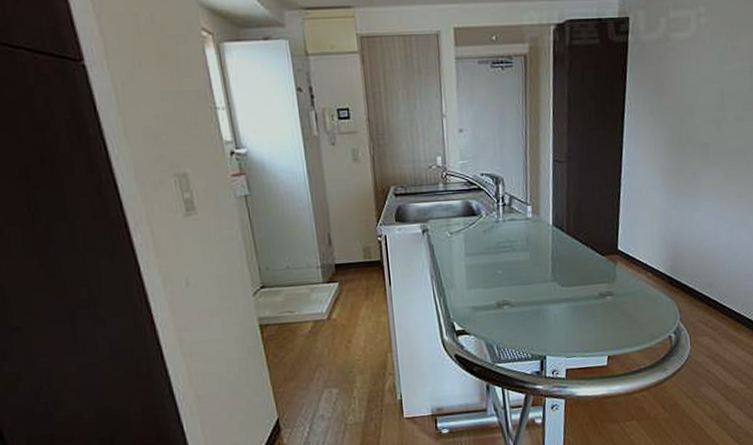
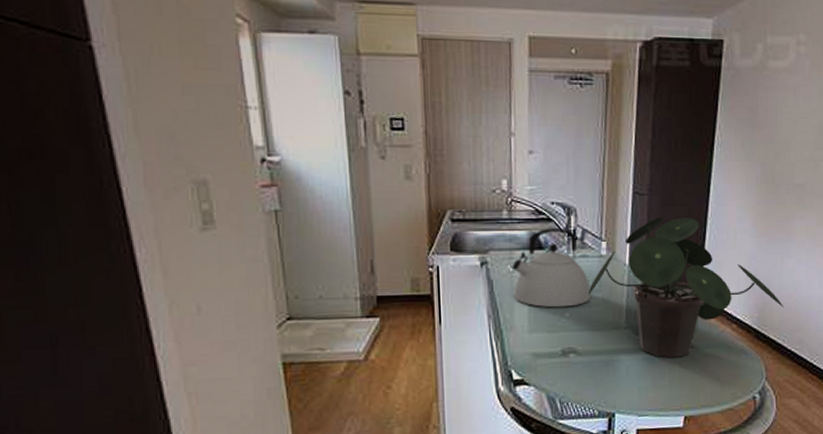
kettle: none [449,195,521,267] -> present [512,227,592,308]
potted plant: none [517,180,695,306] -> present [588,217,784,358]

